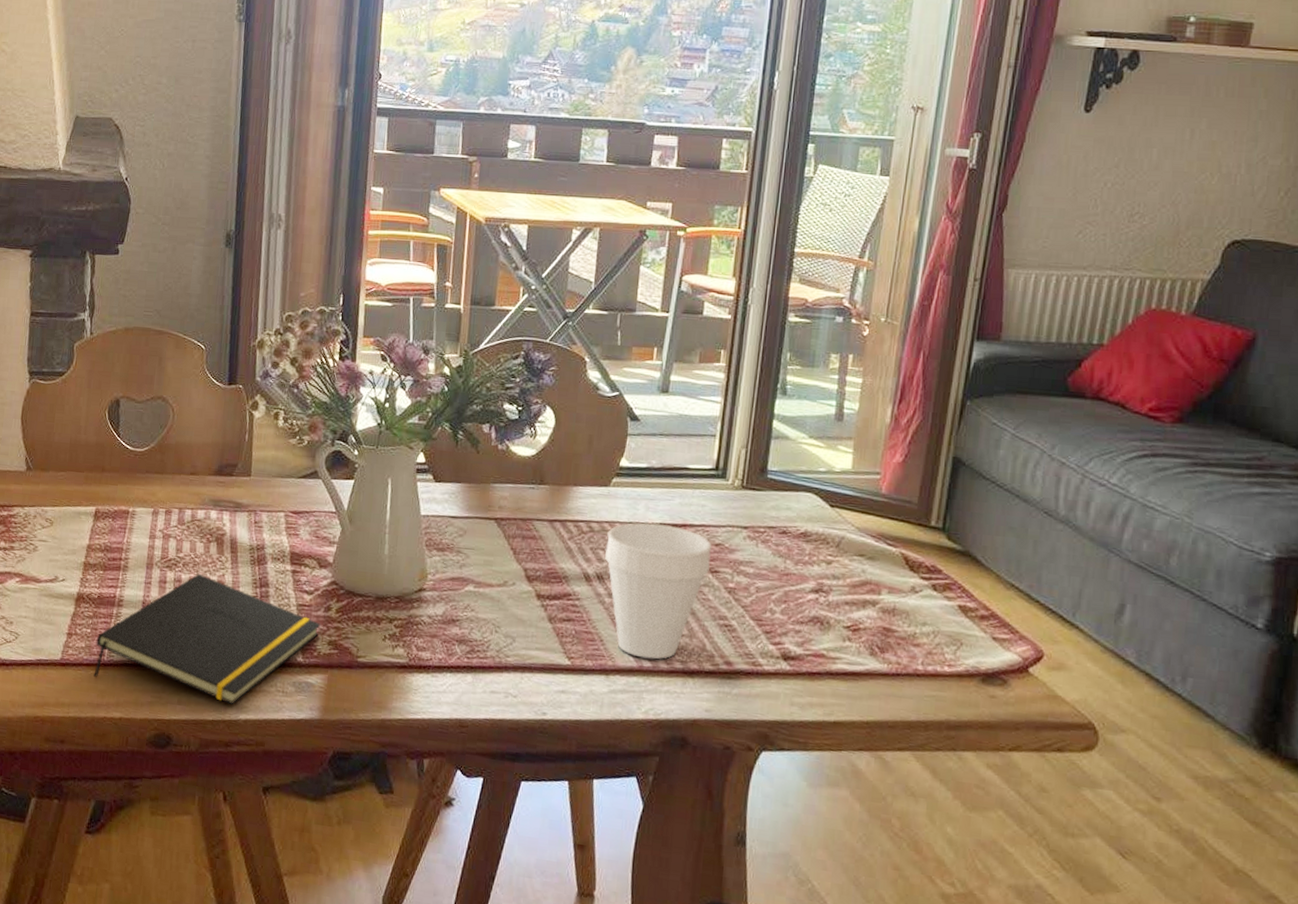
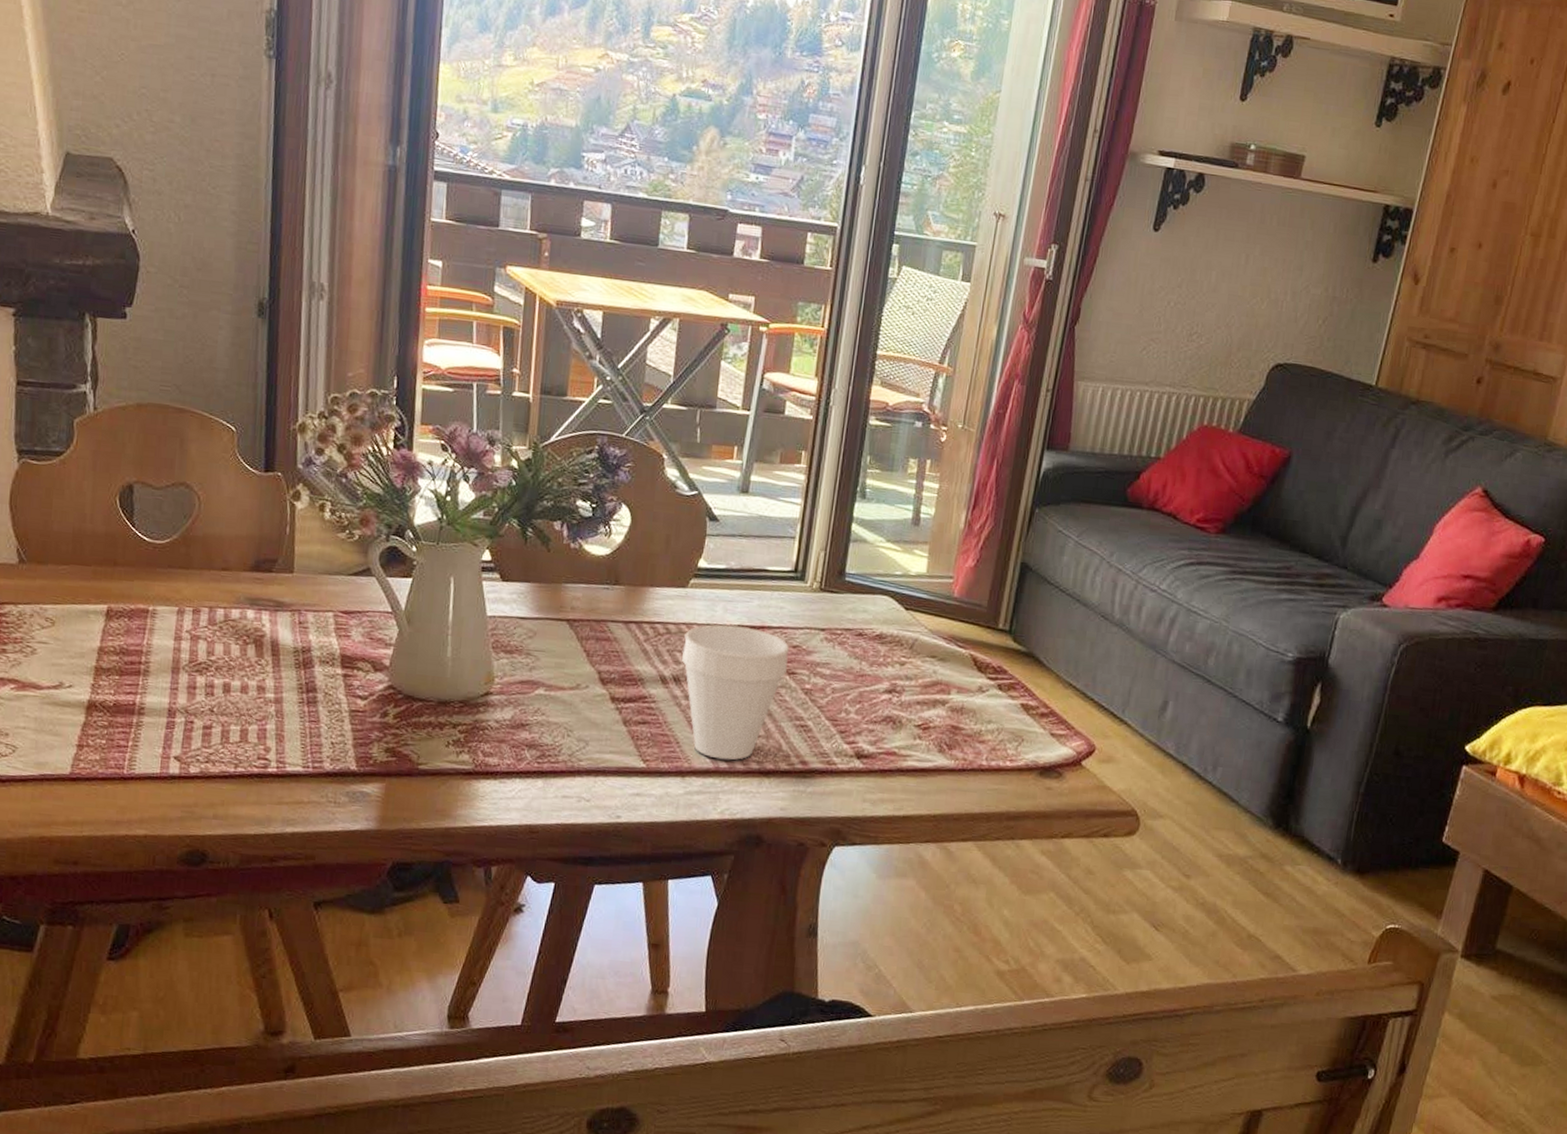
notepad: present [94,573,321,705] -> none [111,678,377,818]

